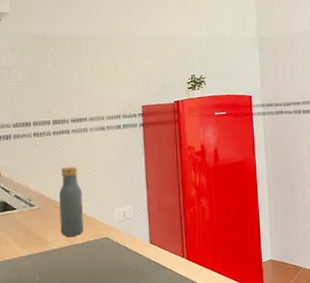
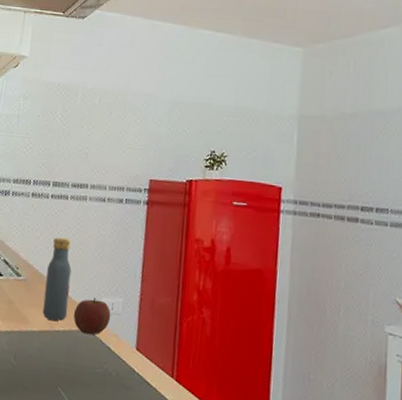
apple: none [90,210,124,241] -> present [74,298,111,335]

